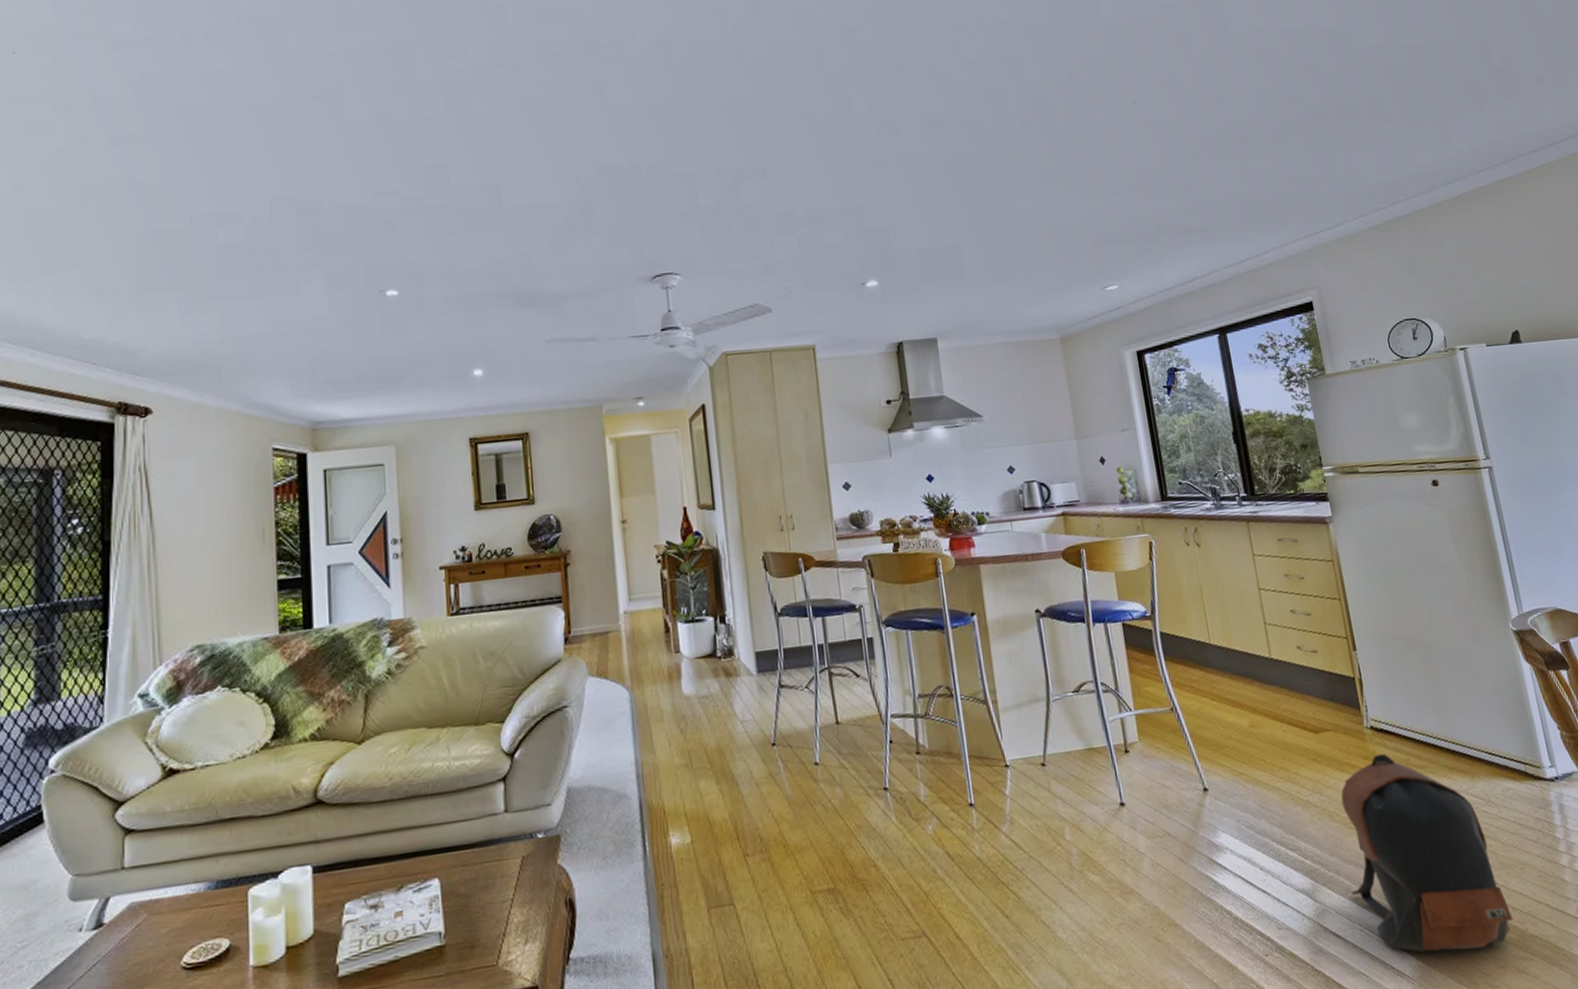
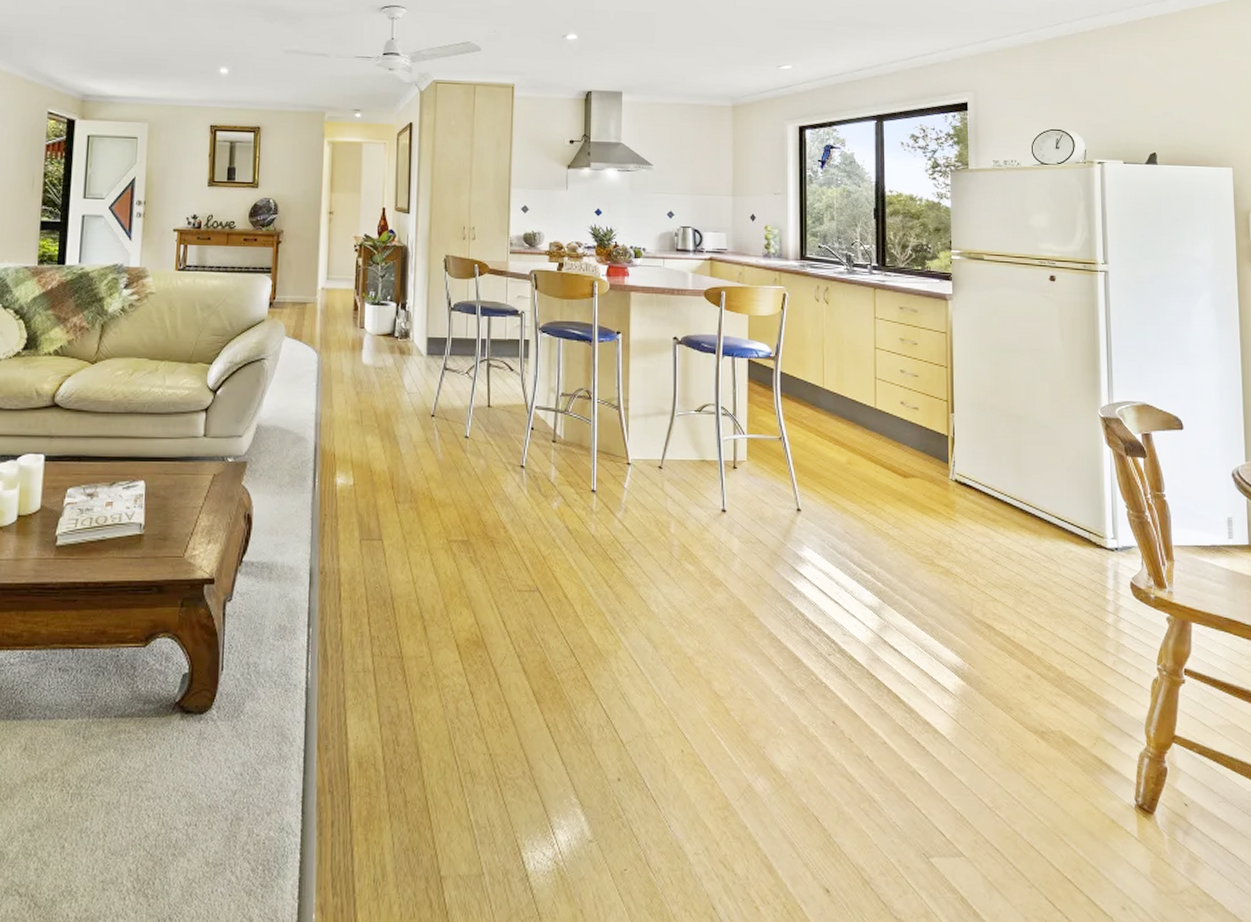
backpack: present [1340,754,1513,952] -> none [914,505,1054,680]

